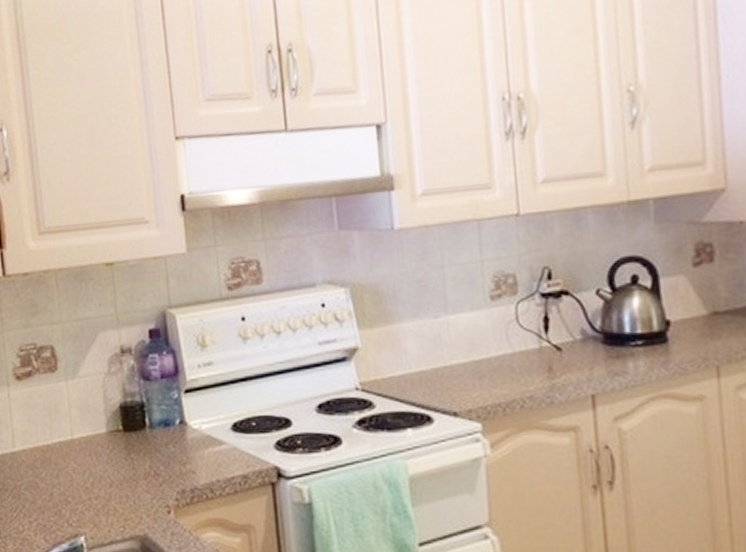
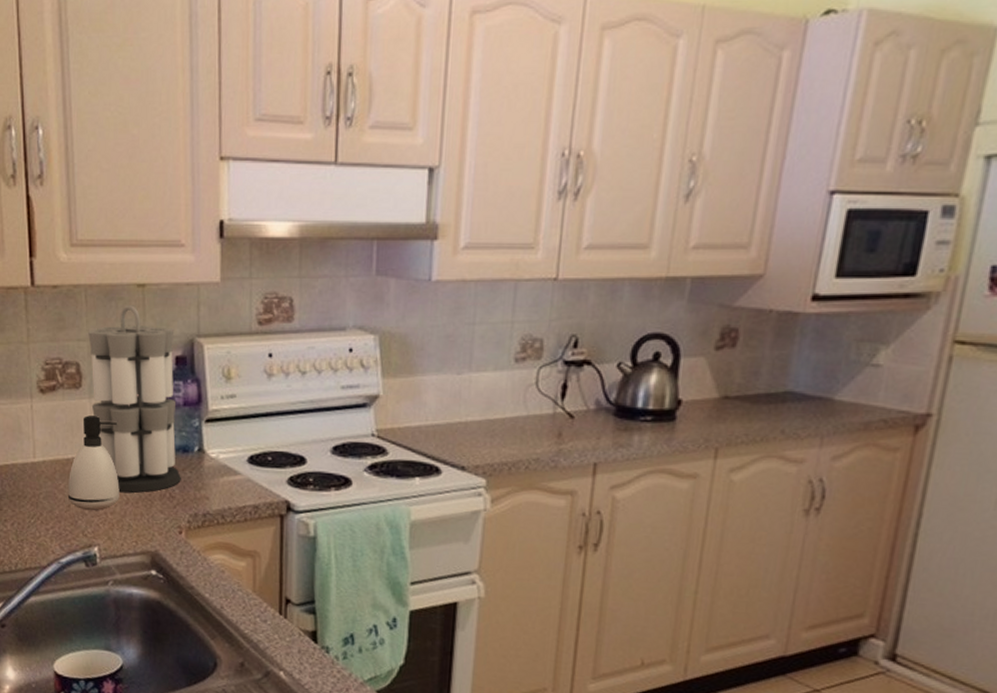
soap dispenser: none [49,398,103,498] -> present [67,415,120,511]
spice rack: none [61,284,165,474] -> present [88,305,181,493]

